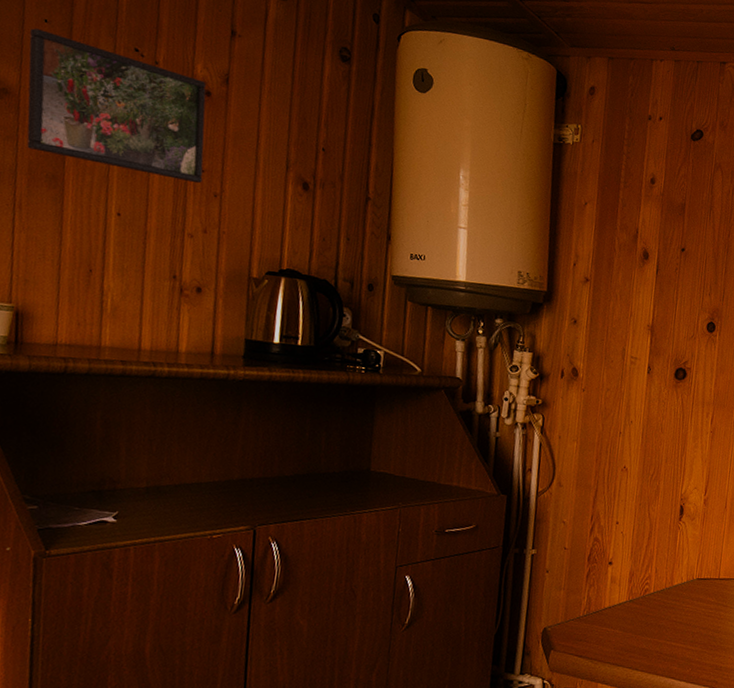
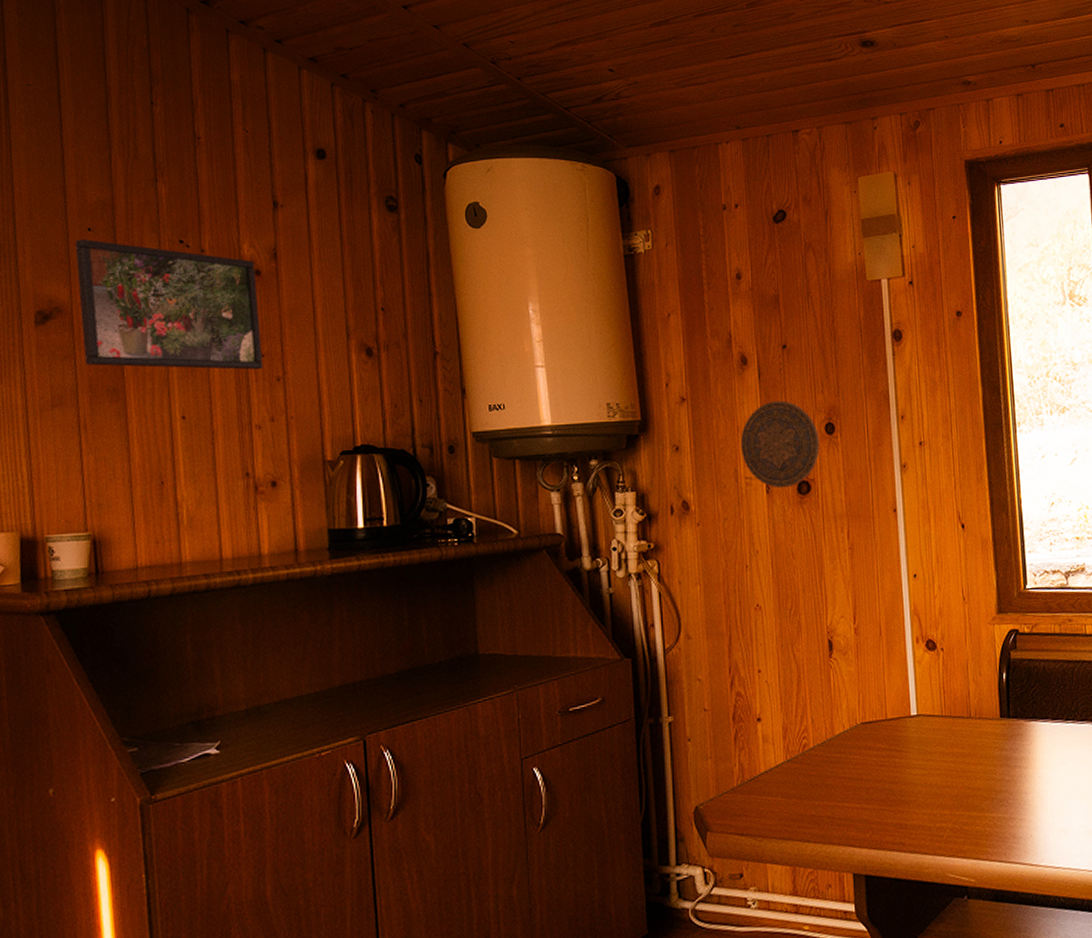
decorative plate: none [631,295,701,372] -> present [740,400,820,489]

